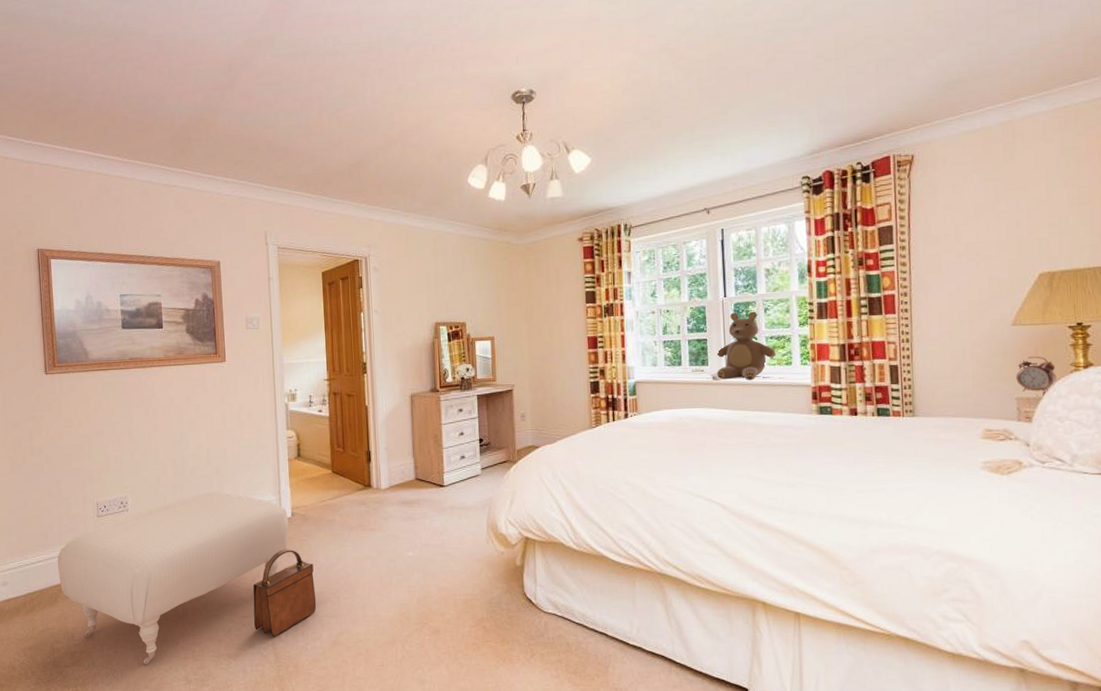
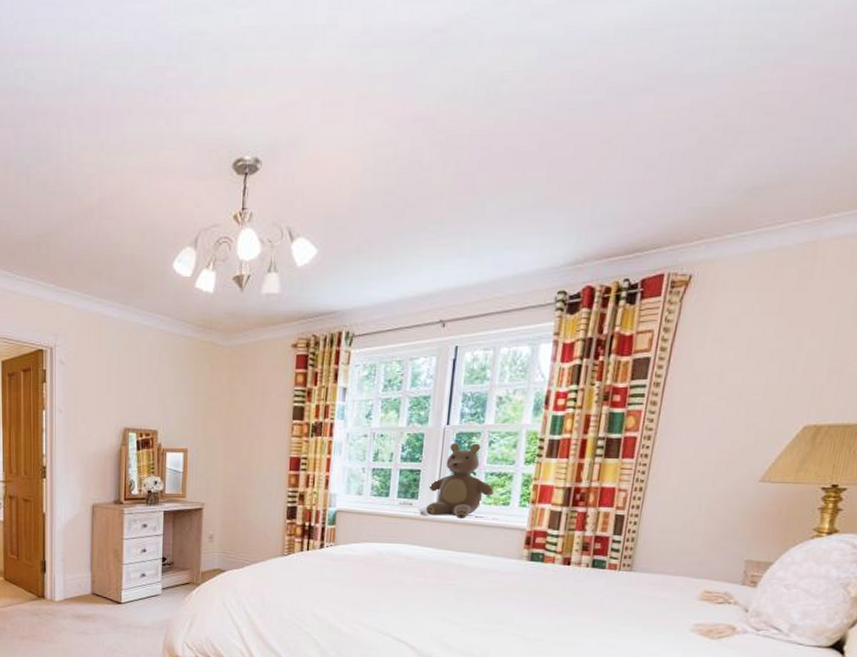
alarm clock: present [1016,356,1057,393] -> none [750,517,797,558]

